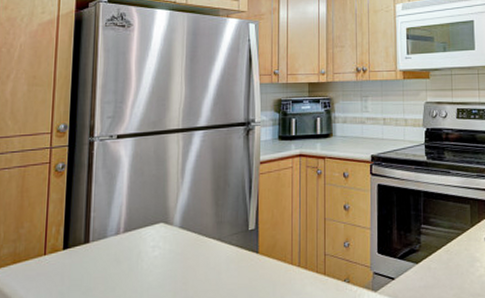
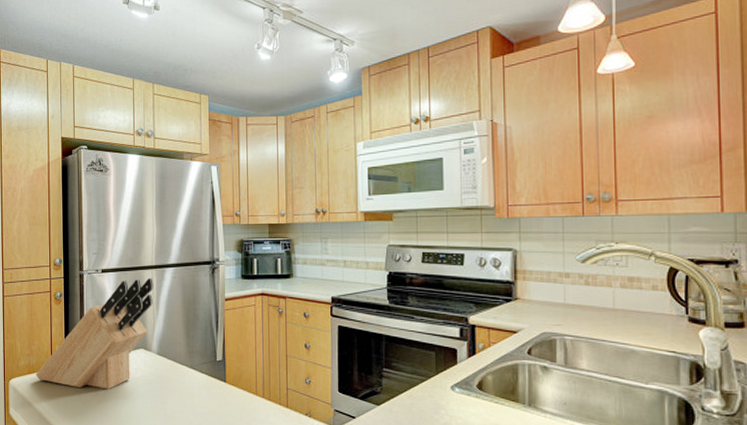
knife block: none [22,142,179,275] -> present [35,277,154,390]

